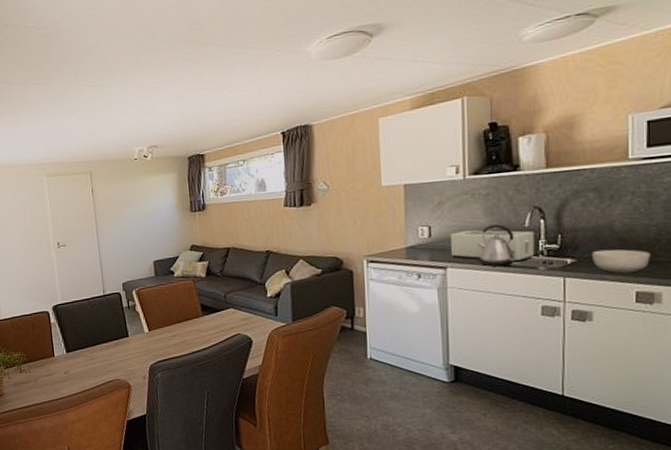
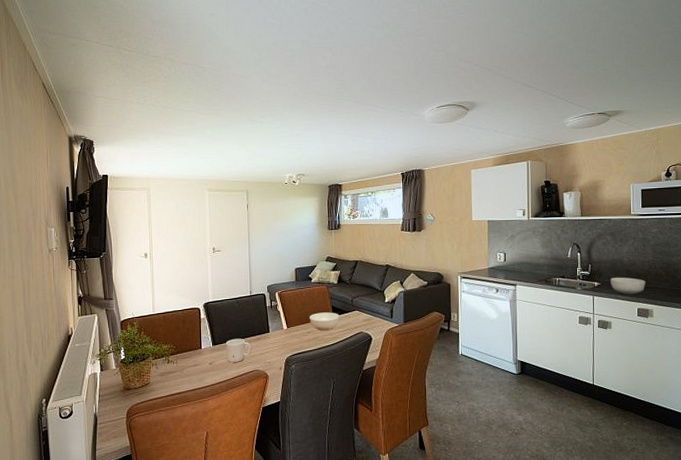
mug: none [80,344,110,371] -> present [225,338,252,362]
bowl: none [173,311,211,334] -> present [309,312,340,331]
toaster: present [450,230,535,262] -> none [518,257,574,283]
kettle: present [478,224,518,268] -> none [537,254,563,287]

